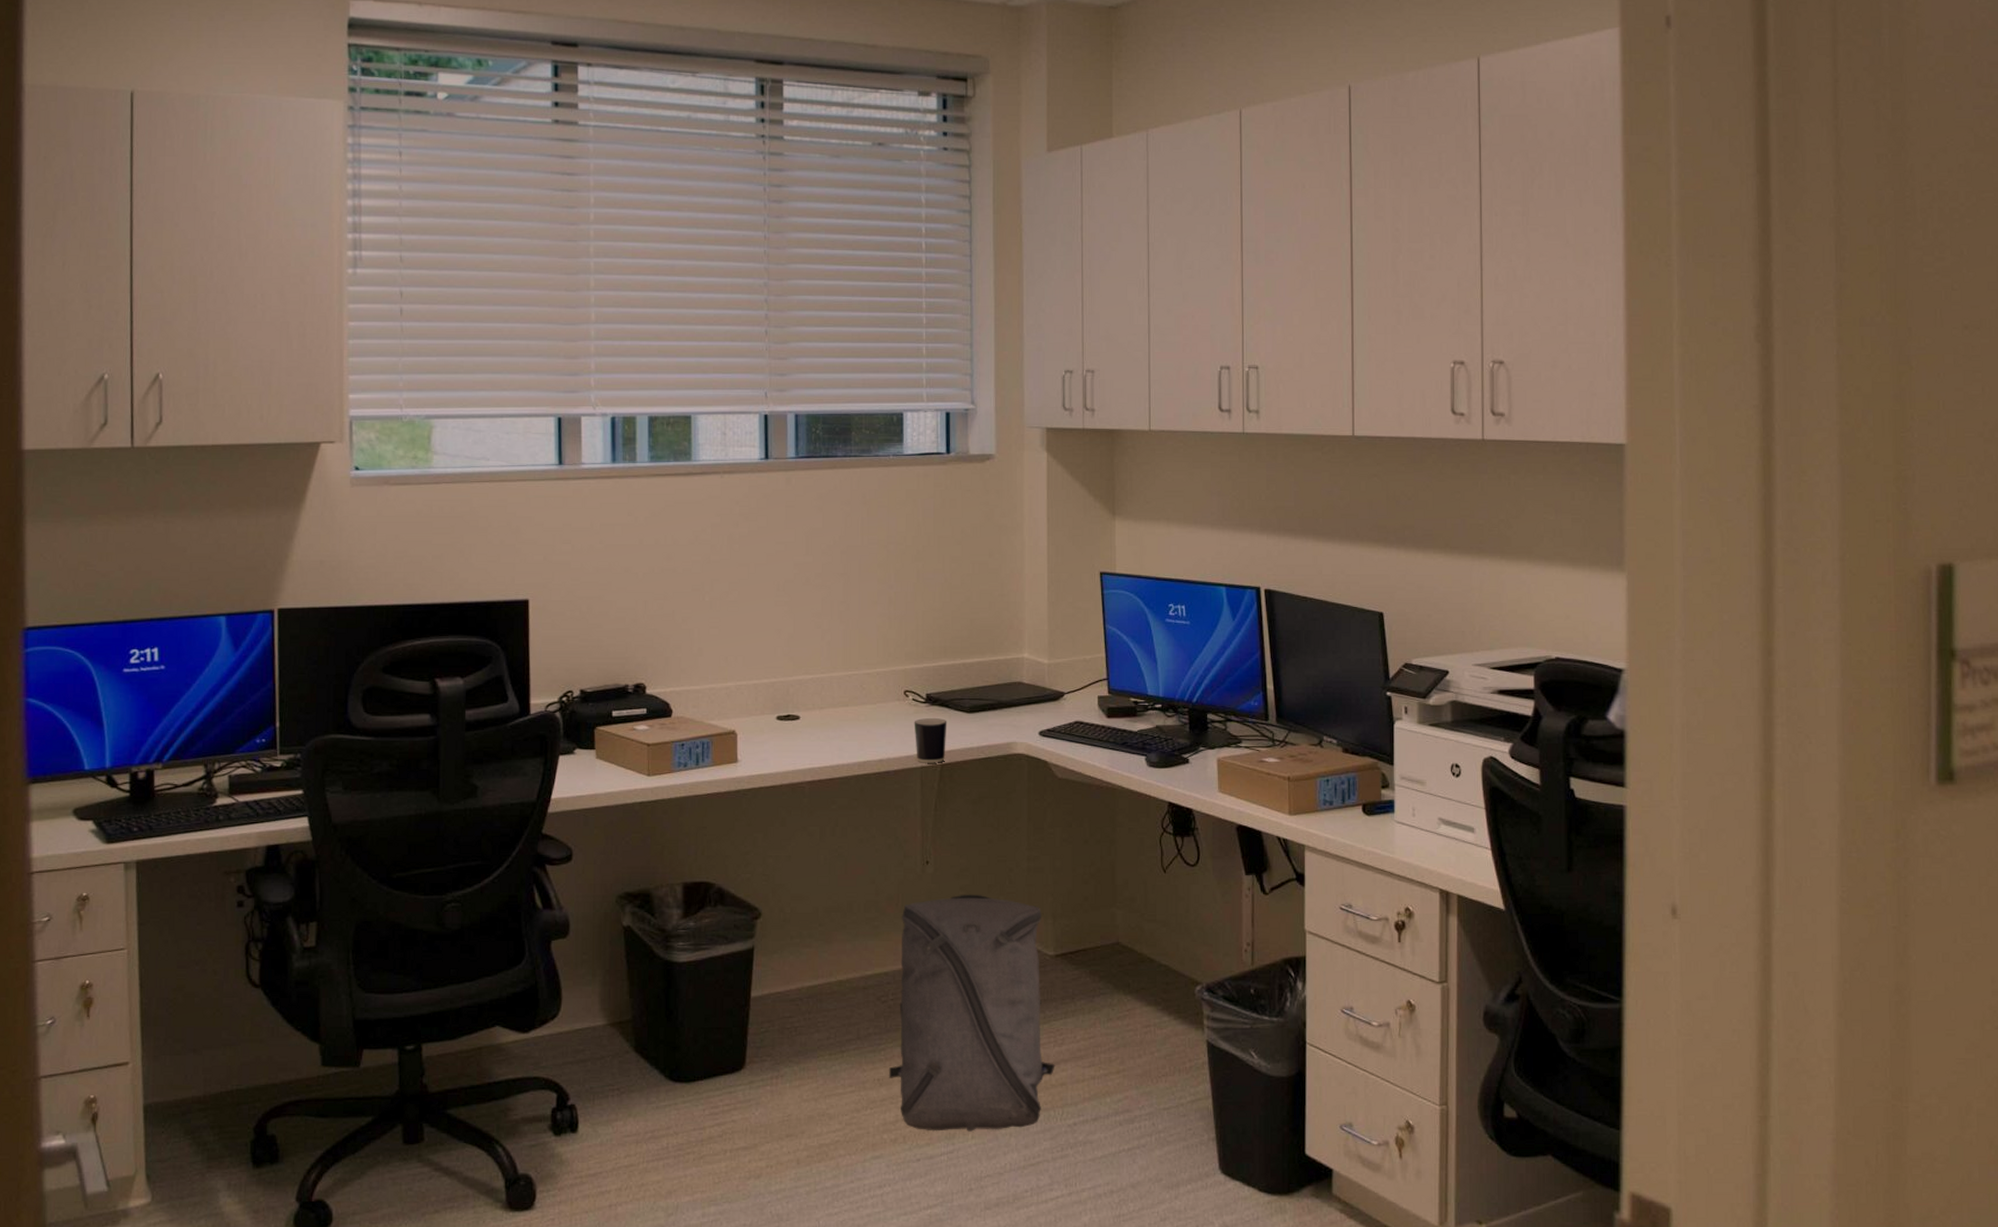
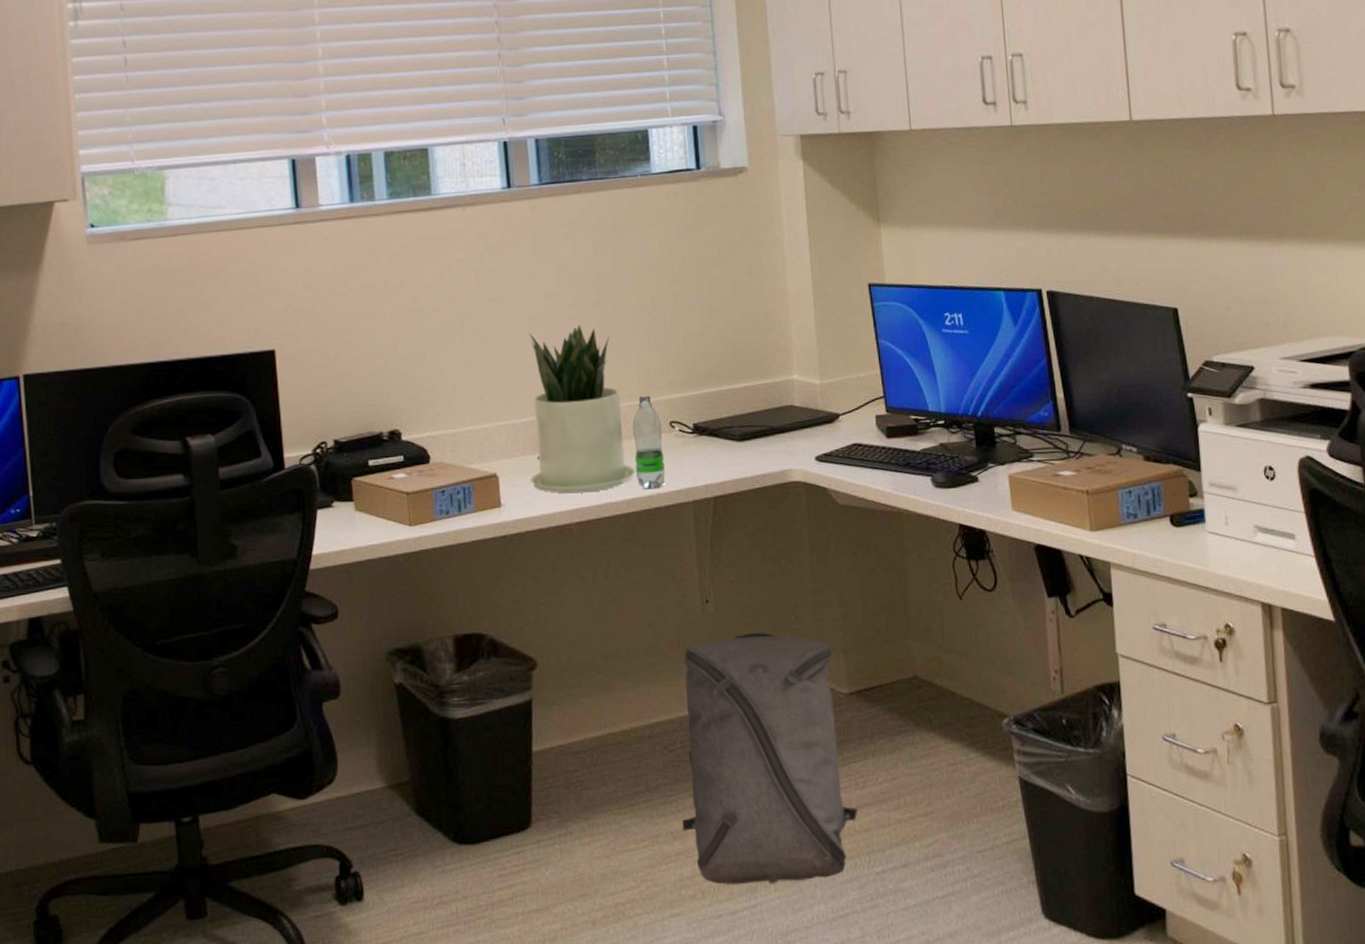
planter: none [768,594,868,753] -> present [529,325,635,494]
bottle: none [868,664,897,754] -> present [632,395,666,490]
mug: present [914,718,947,763] -> none [682,449,718,497]

